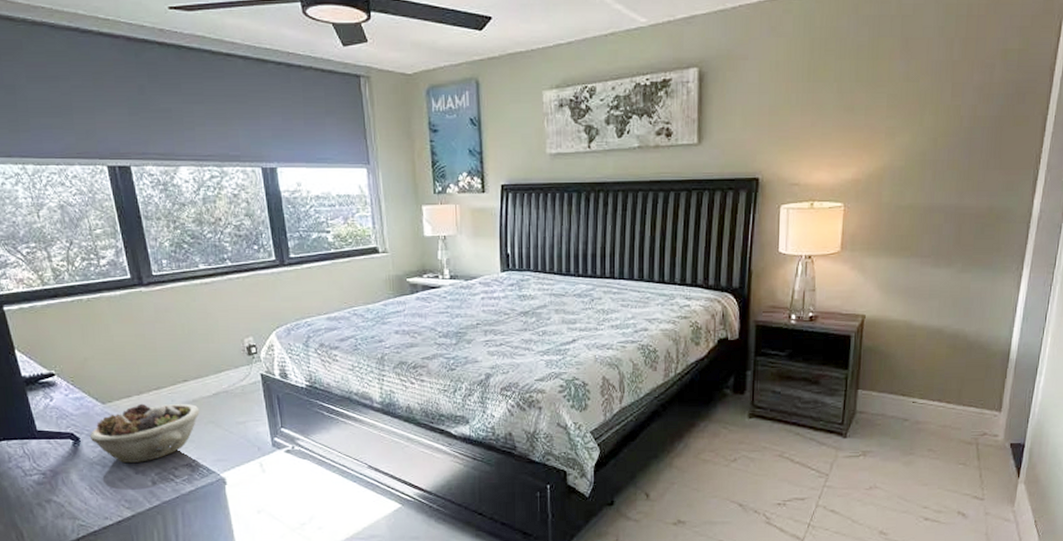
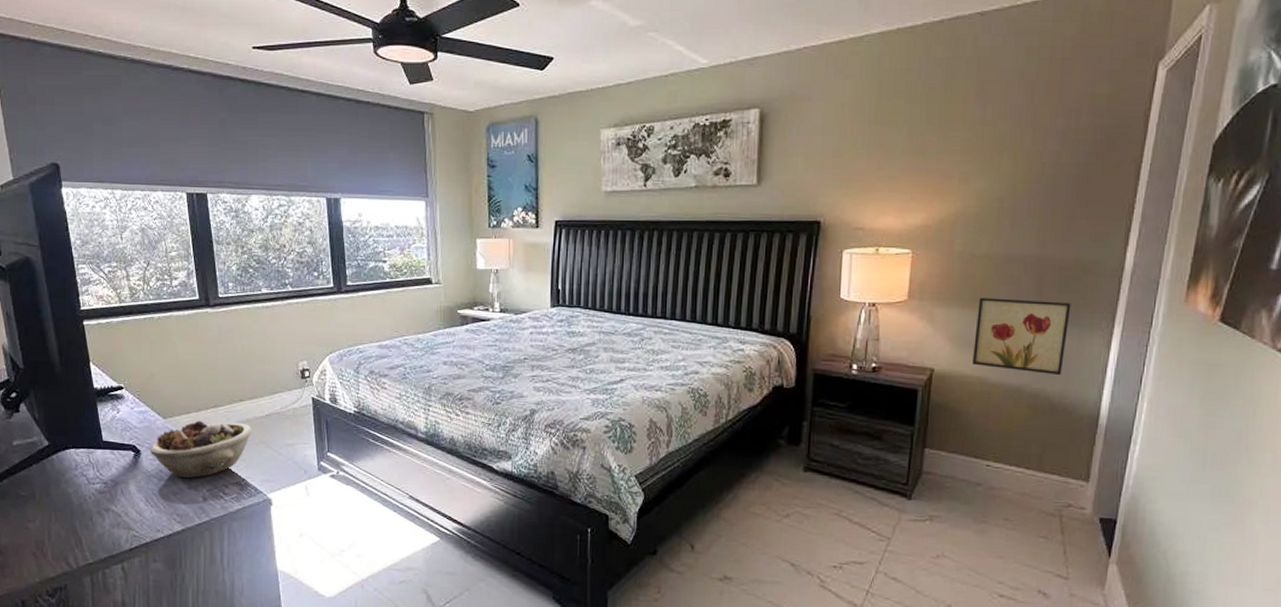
wall art: none [900,246,986,316] -> present [973,298,1071,376]

